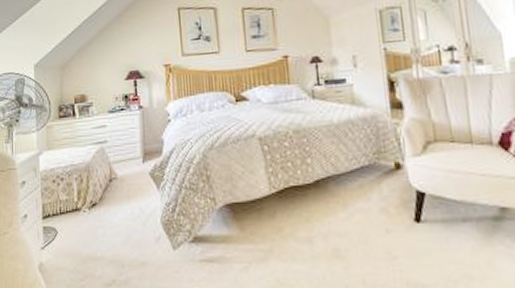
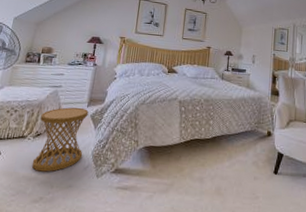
side table: none [91,164,151,249] -> present [32,107,89,172]

